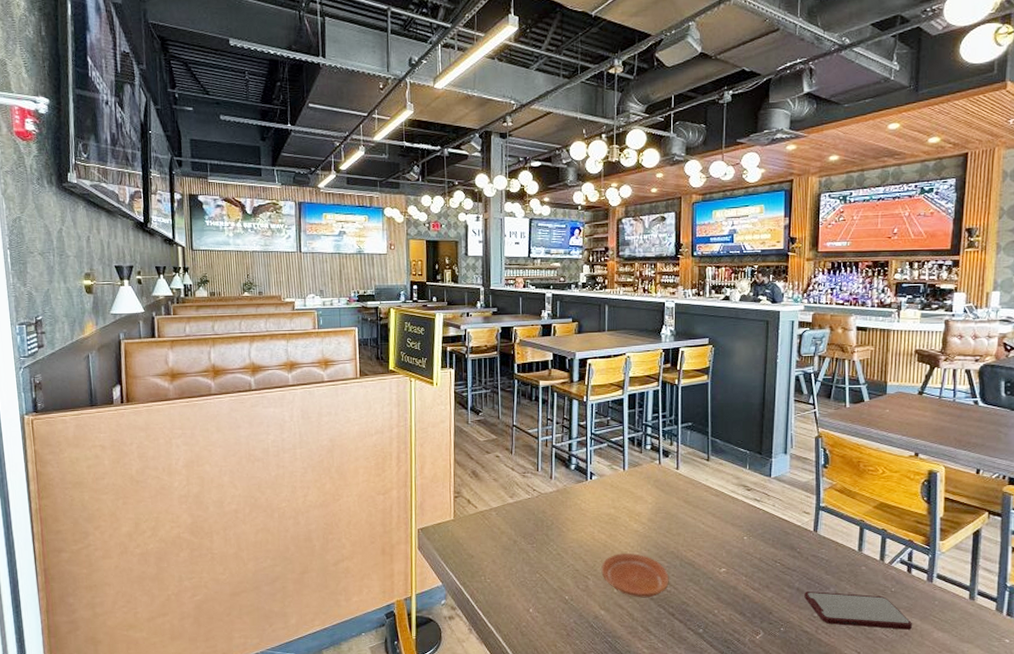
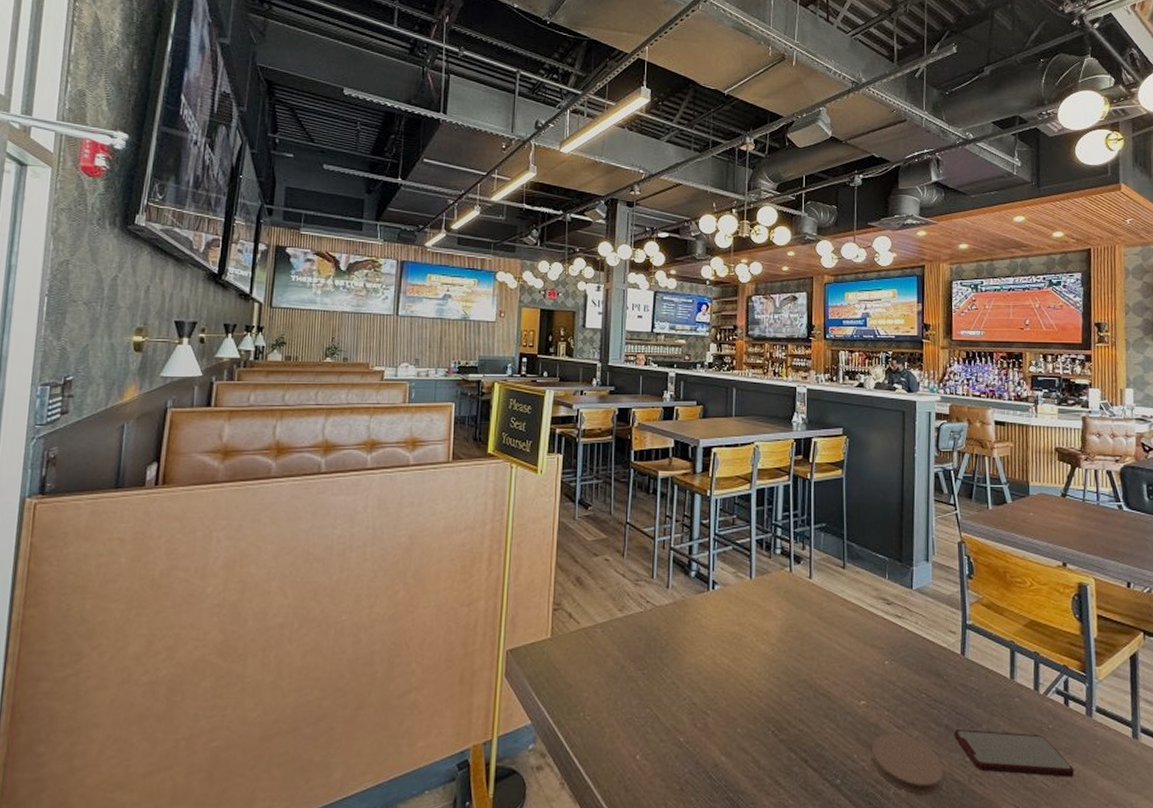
plate: present [601,553,669,598] -> none [723,682,801,739]
coaster: none [730,594,795,642] -> present [871,734,945,795]

